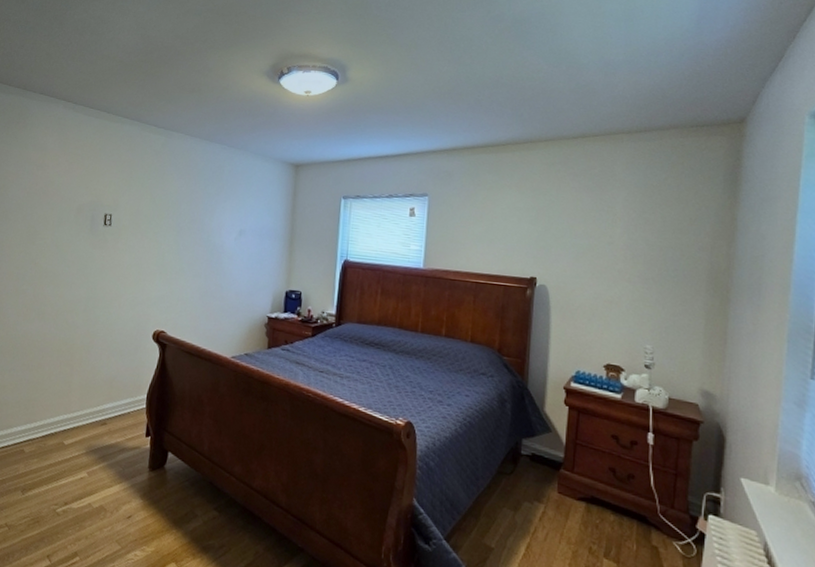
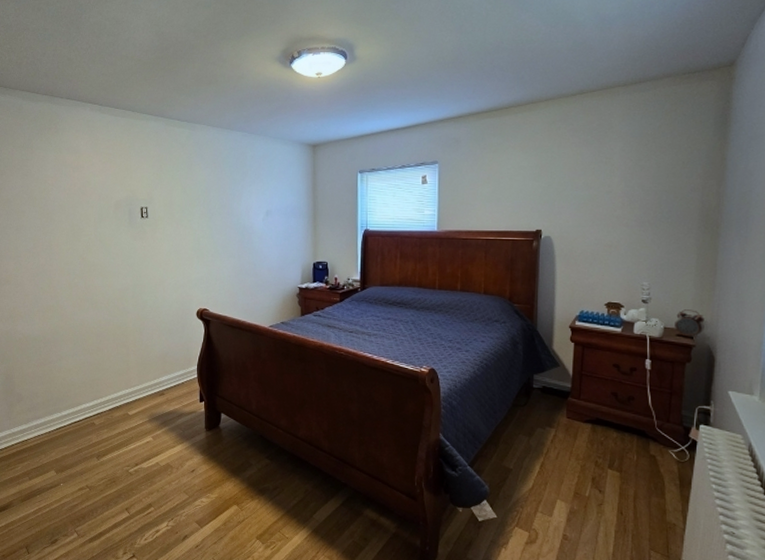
alarm clock: none [680,379,714,414] -> present [675,309,705,338]

